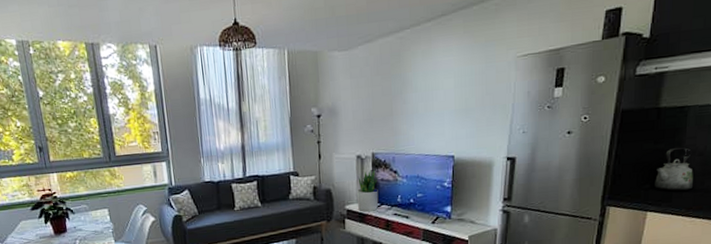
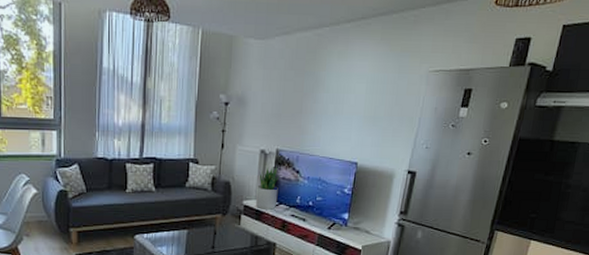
kettle: present [654,147,693,192] -> none [540,181,576,224]

